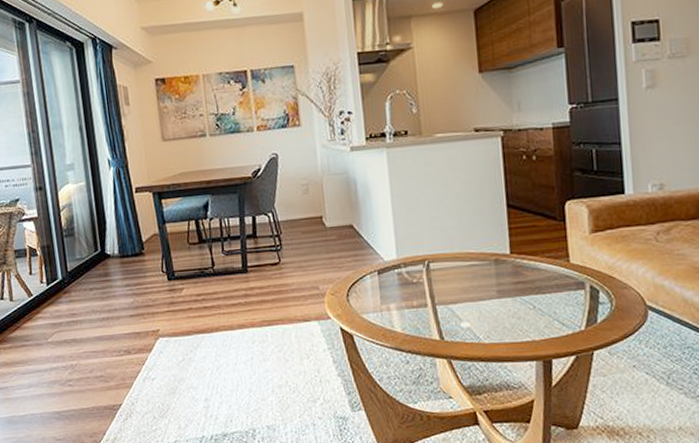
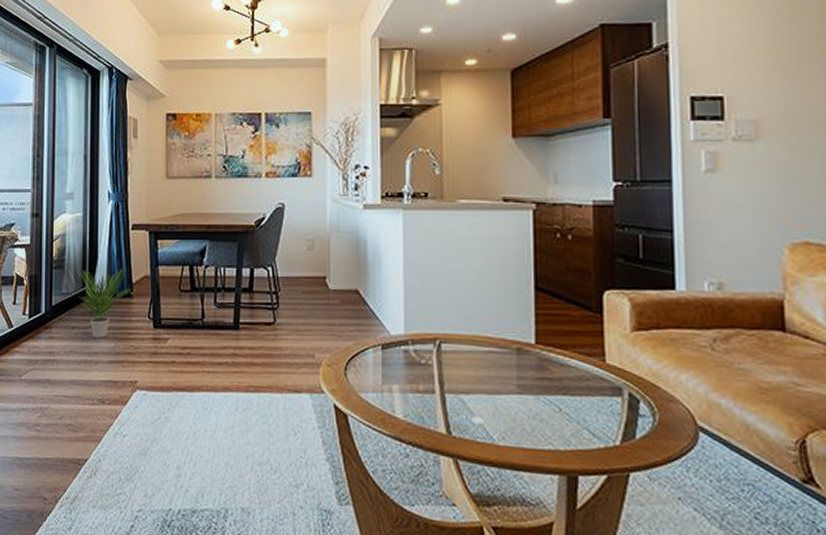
potted plant: none [83,230,143,296] -> present [70,269,132,338]

